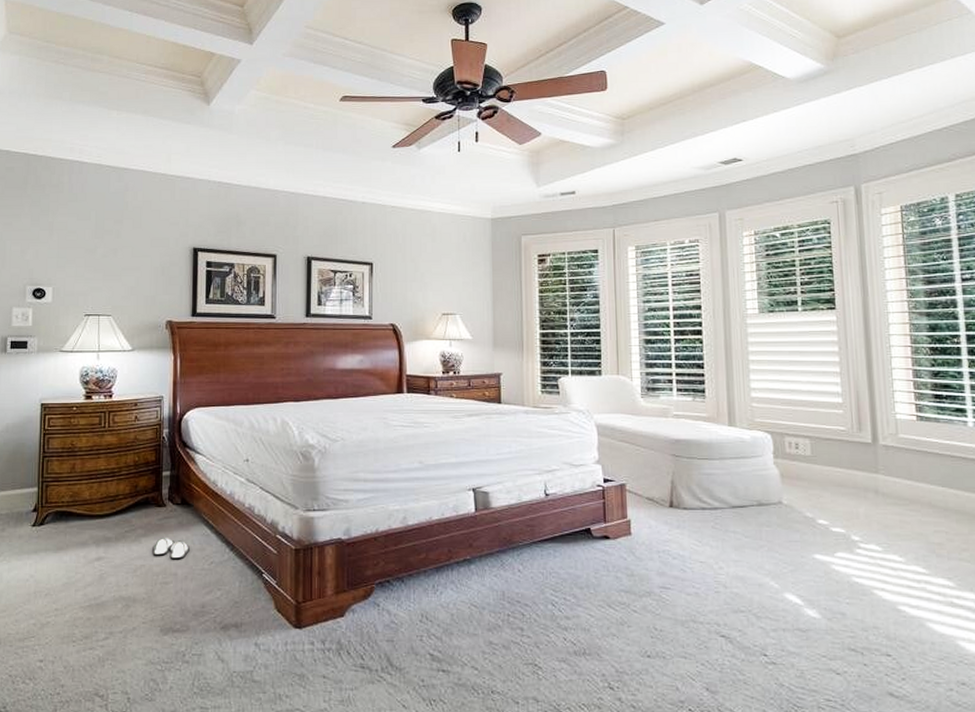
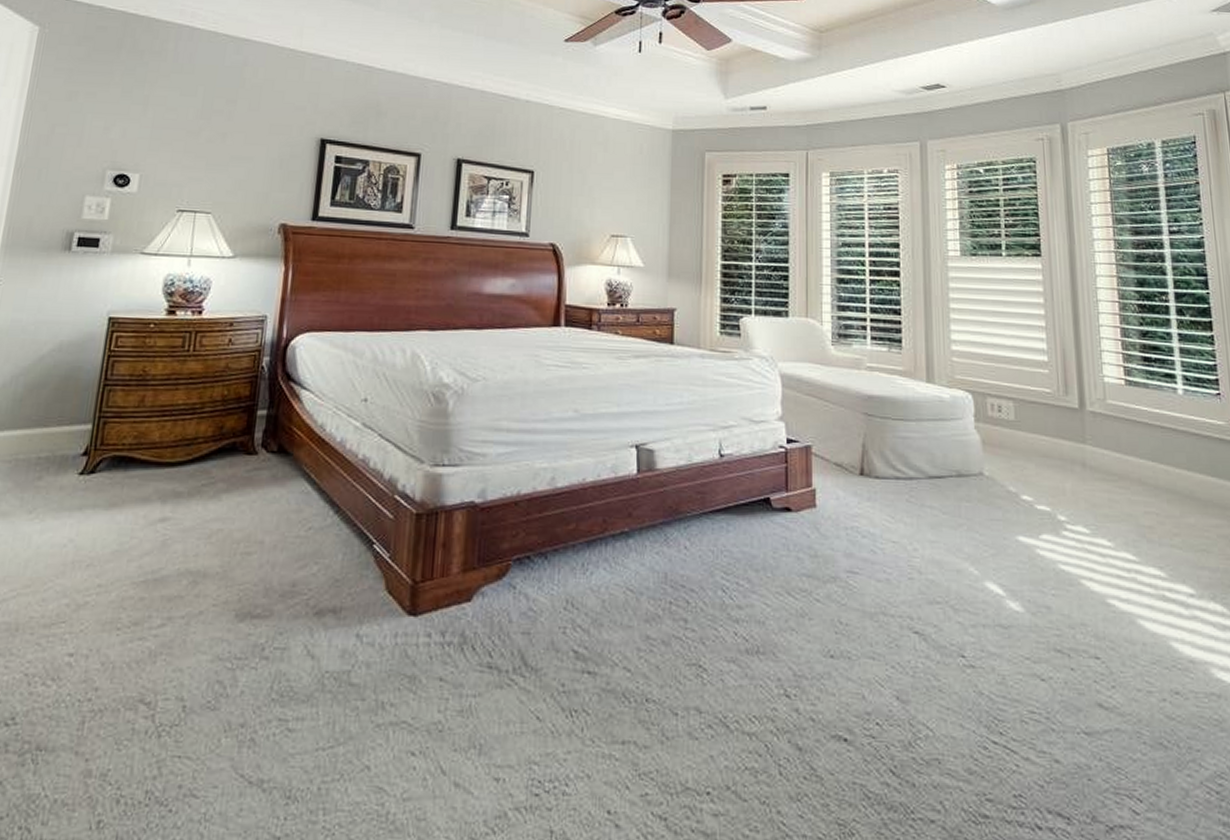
slippers: present [152,538,189,560] -> none [234,494,283,524]

